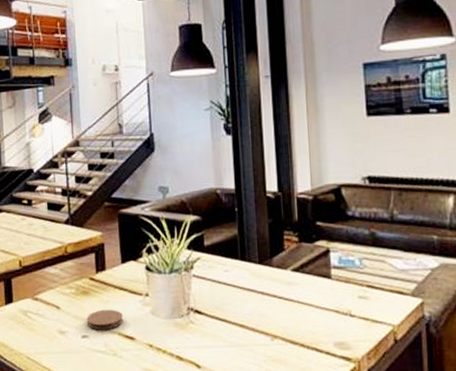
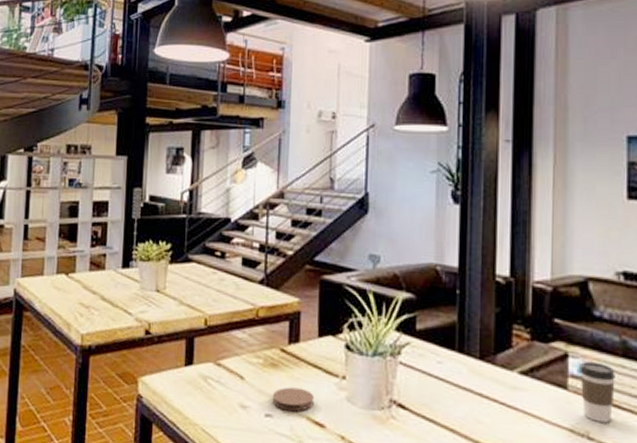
coffee cup: none [339,253,368,301] -> present [579,361,615,423]

